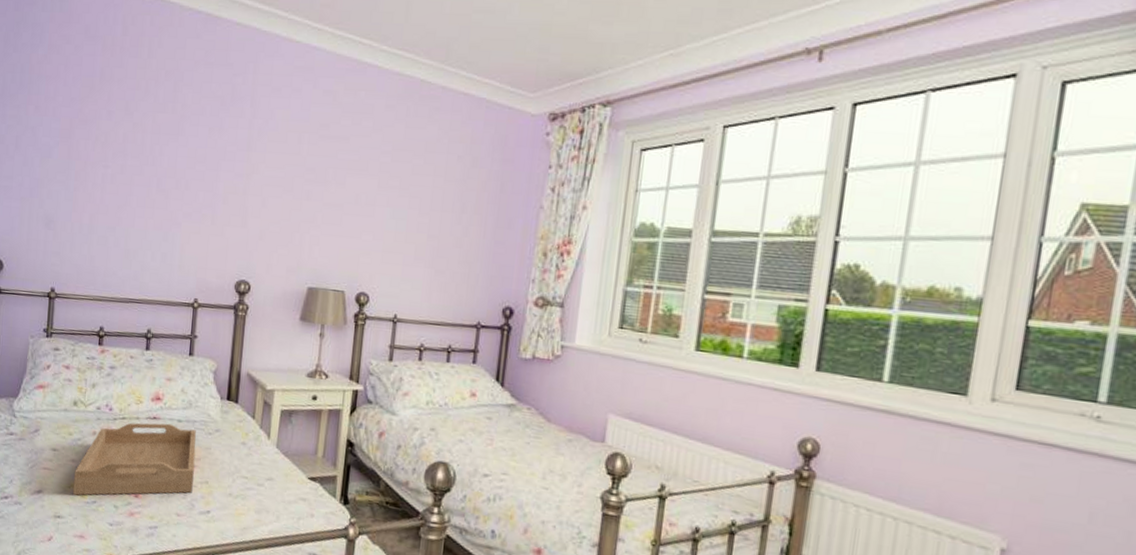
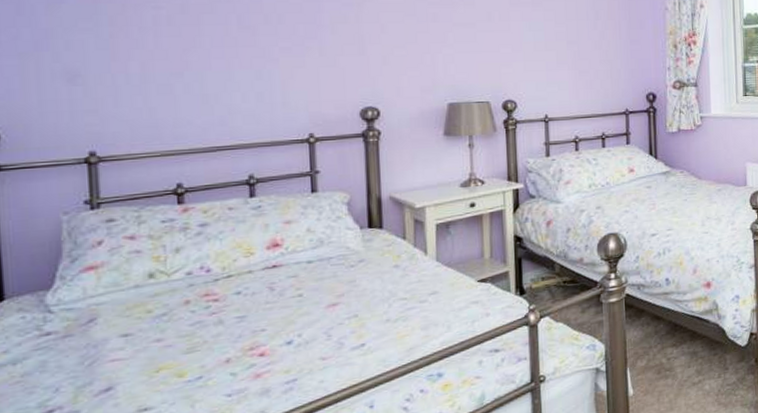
serving tray: present [73,422,196,496] -> none [163,267,339,378]

